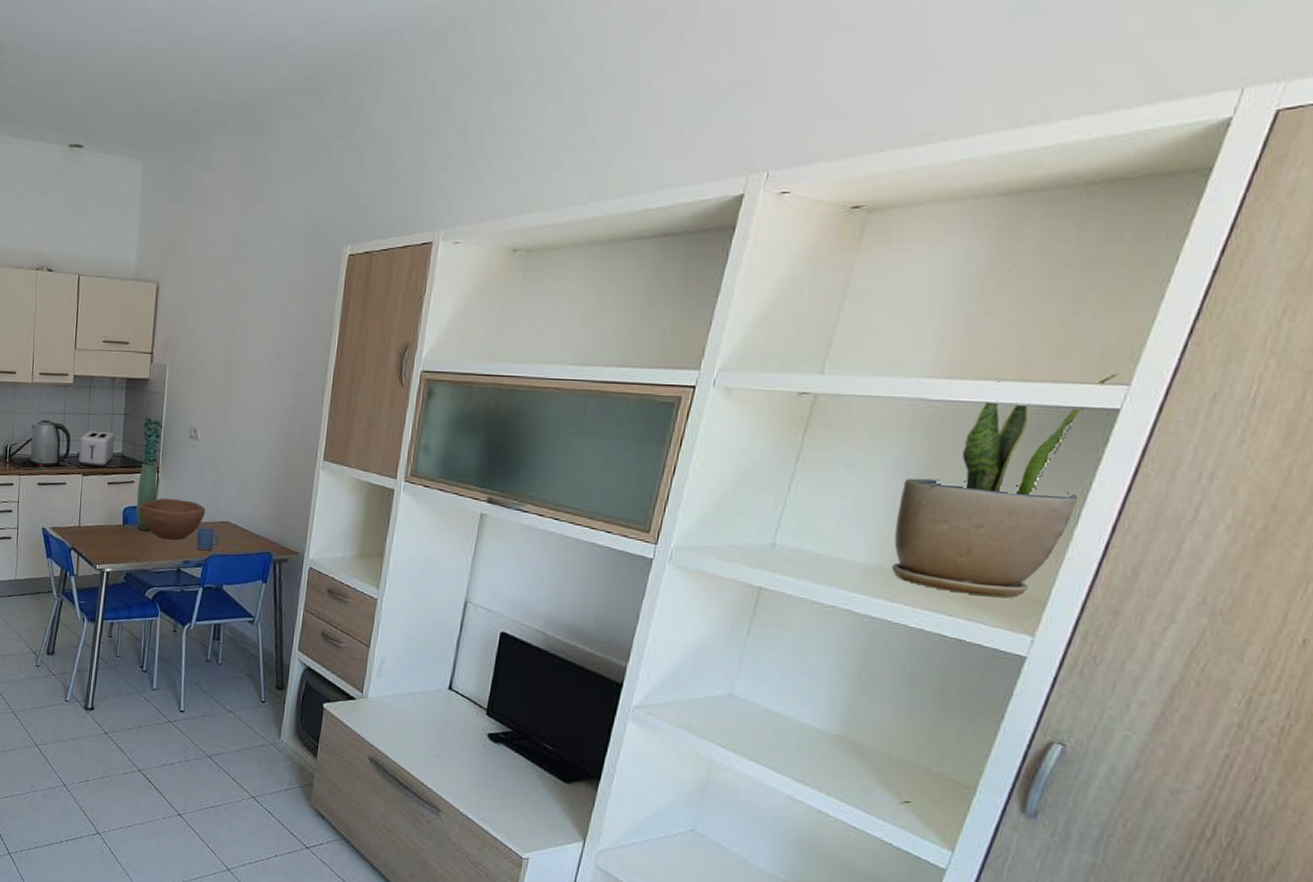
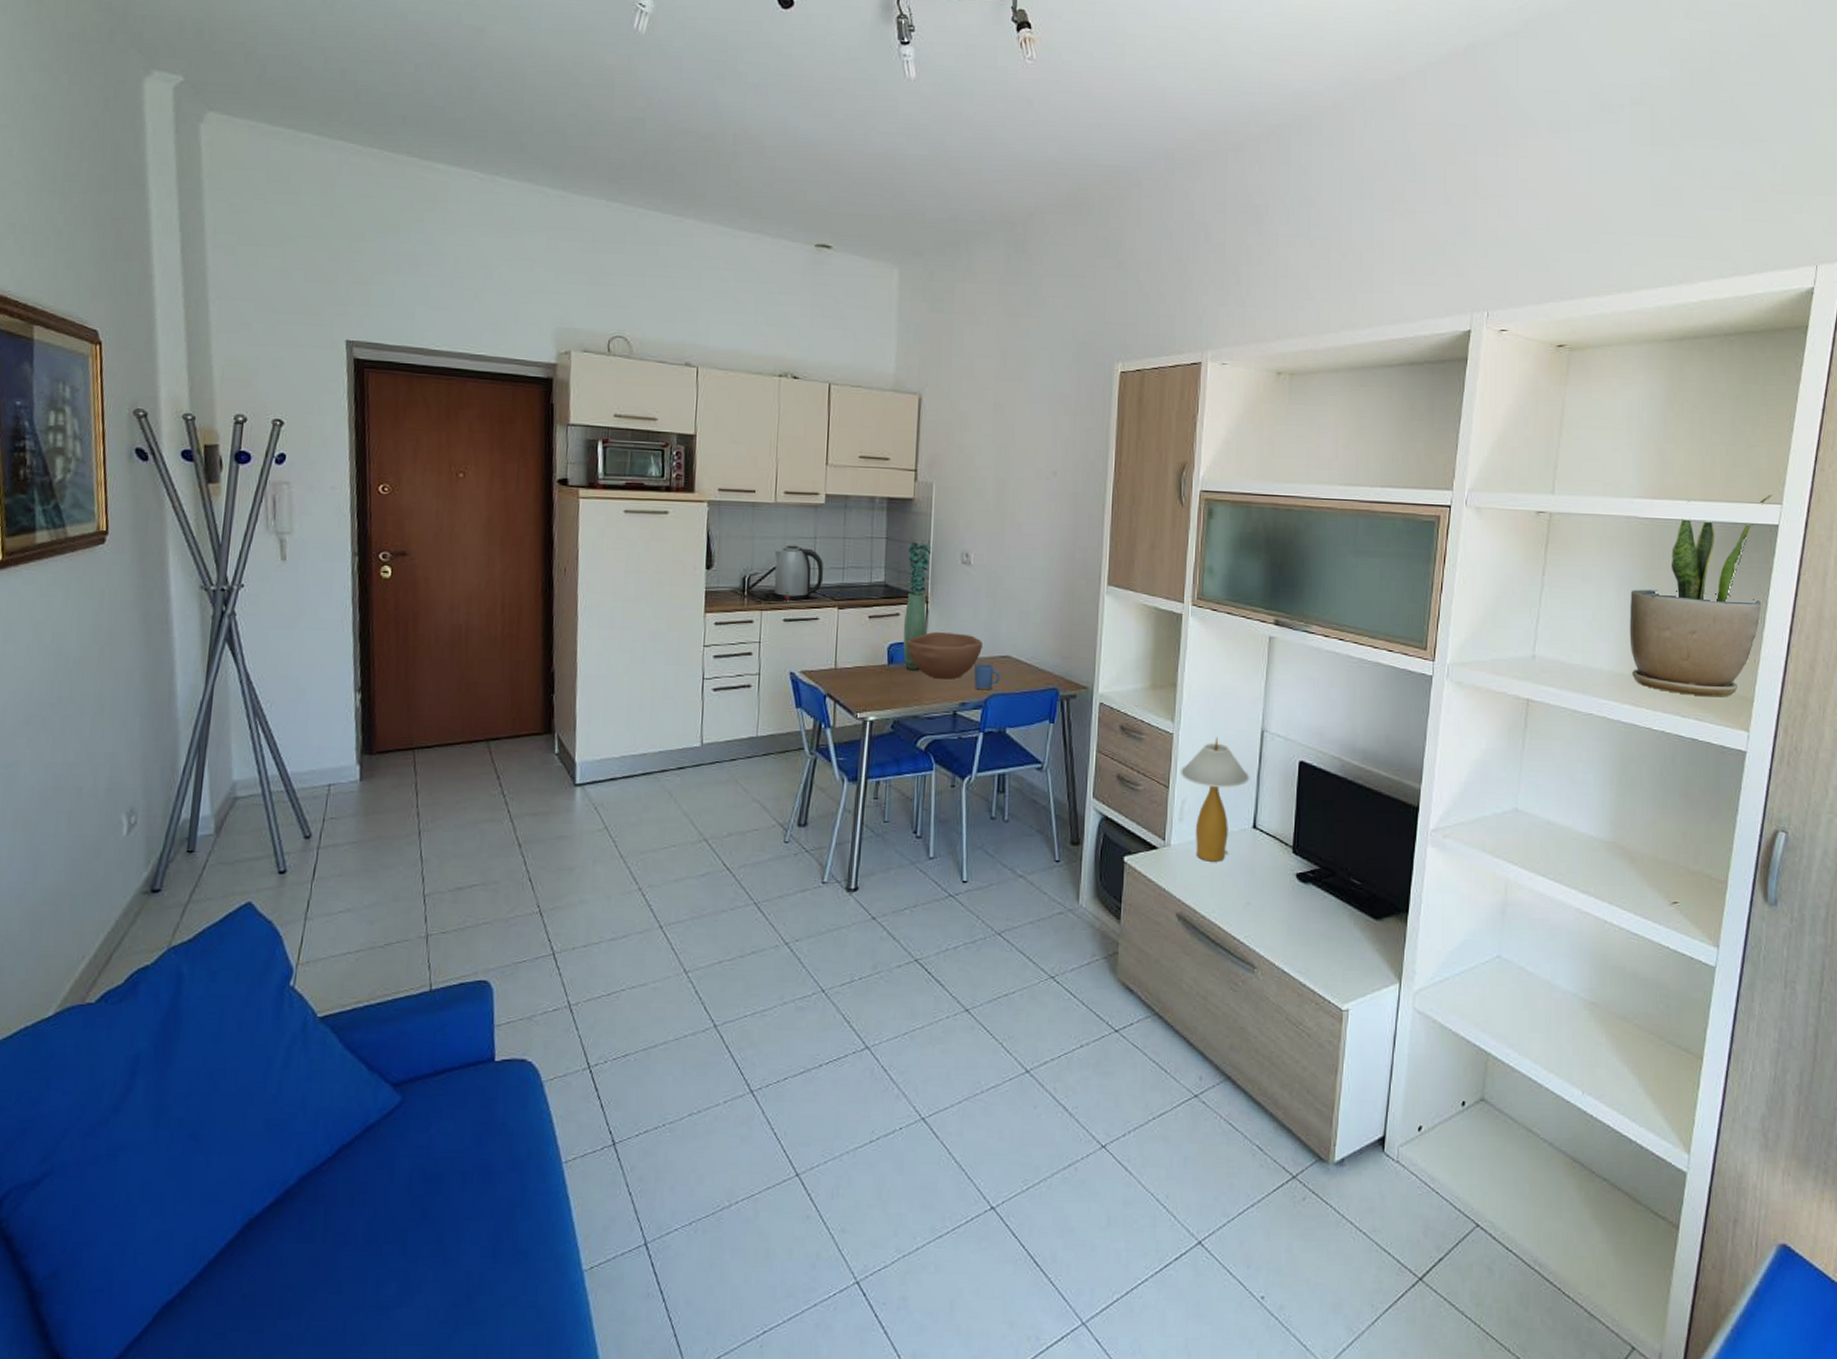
toaster: present [76,430,115,468] -> none [830,557,875,599]
table lamp: none [382,605,450,716] -> present [1181,737,1250,862]

